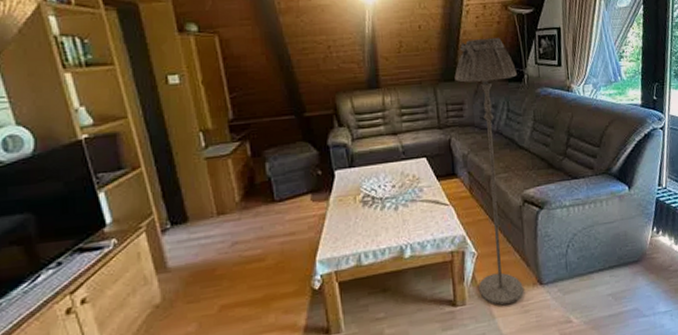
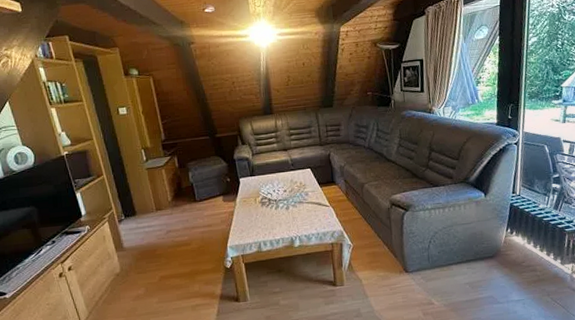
floor lamp: present [454,37,524,306] -> none [332,70,392,288]

